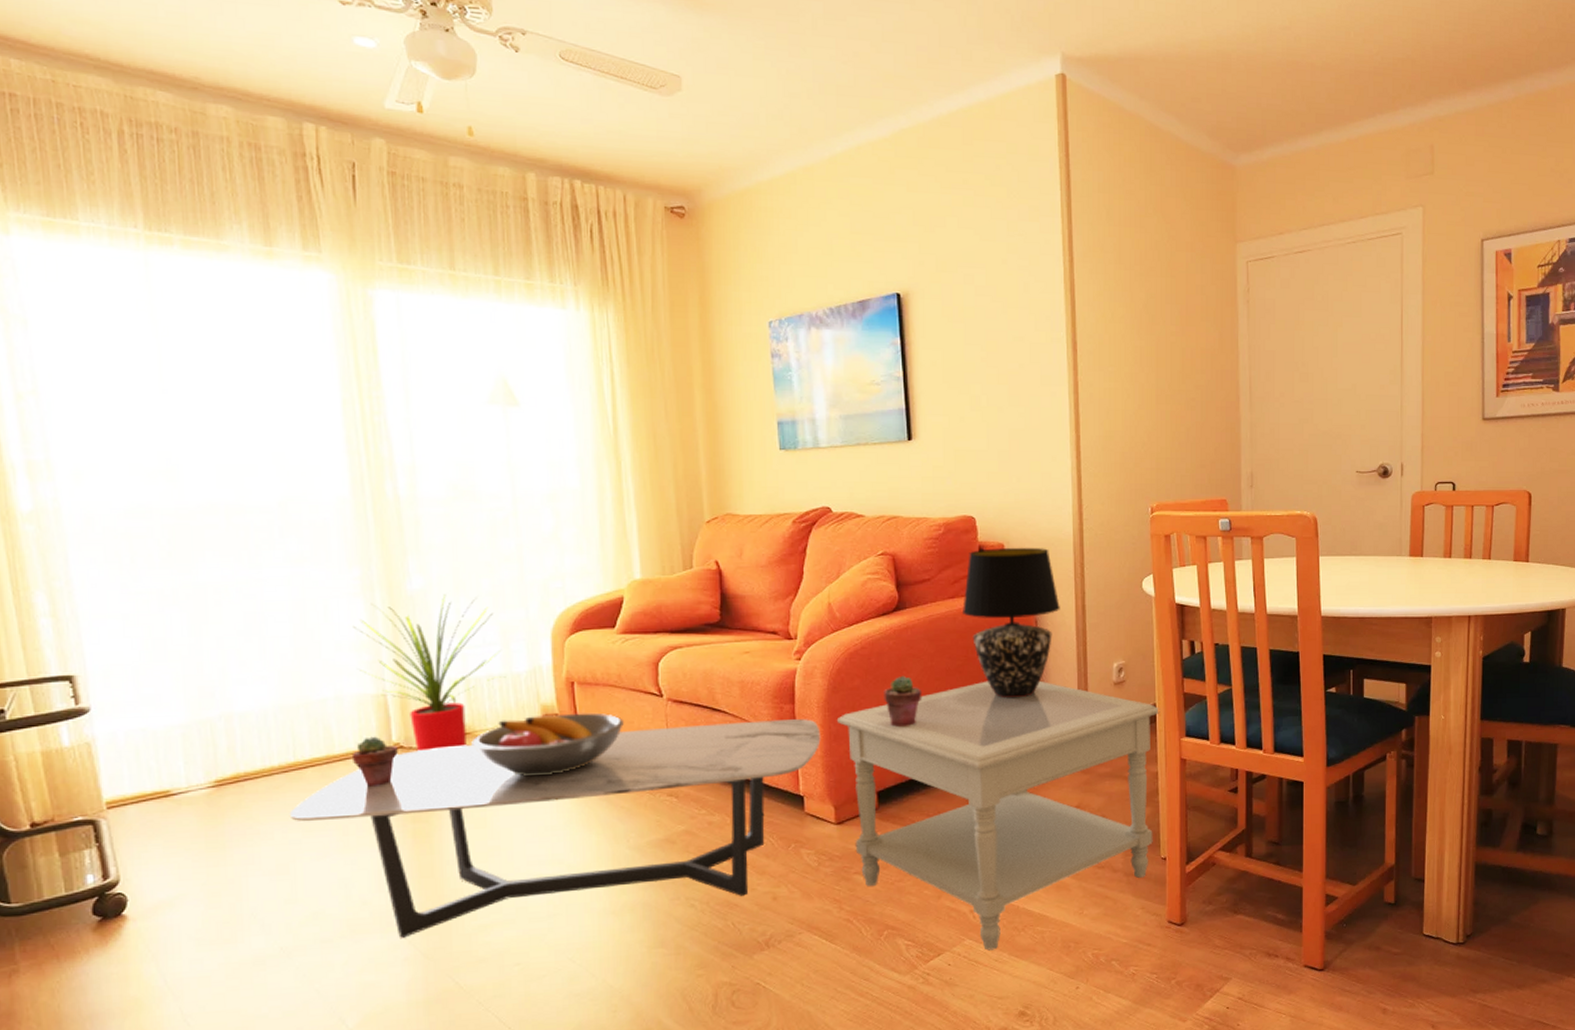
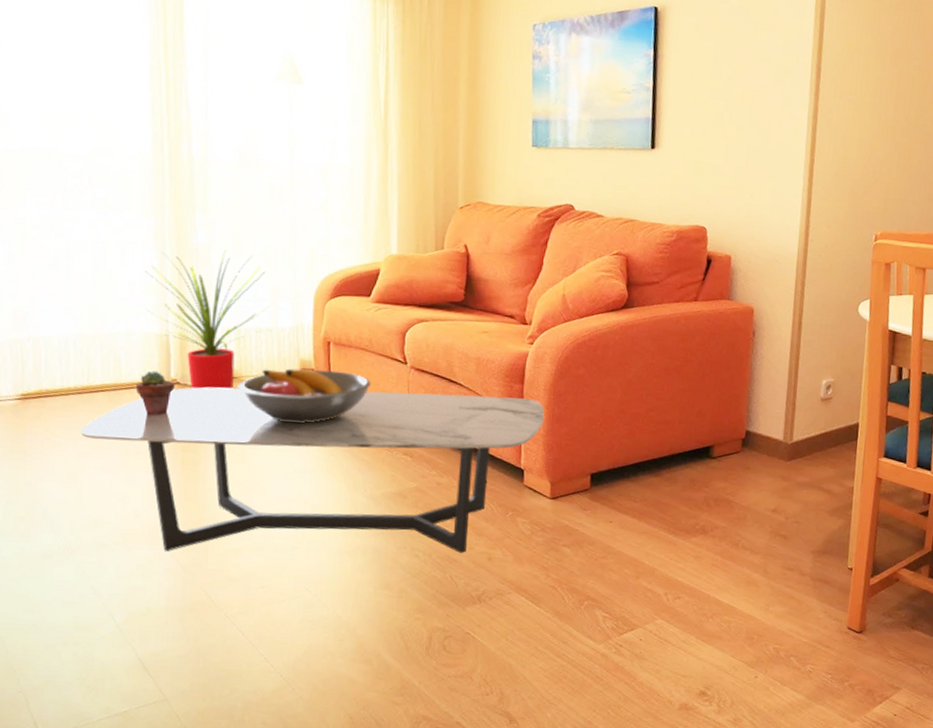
side table: present [836,680,1160,951] -> none [560,383,863,632]
potted succulent: present [884,675,922,728] -> none [605,369,641,418]
table lamp: present [963,547,1060,699] -> none [686,259,778,403]

